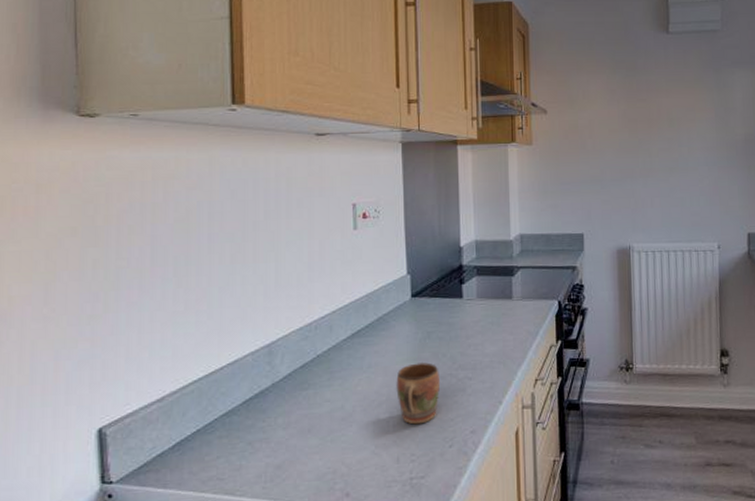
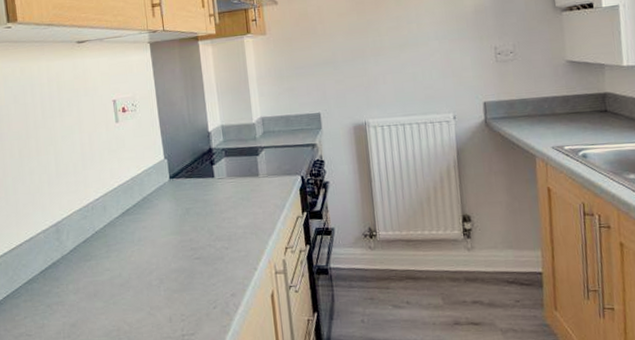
mug: present [396,362,441,425] -> none [163,235,201,289]

